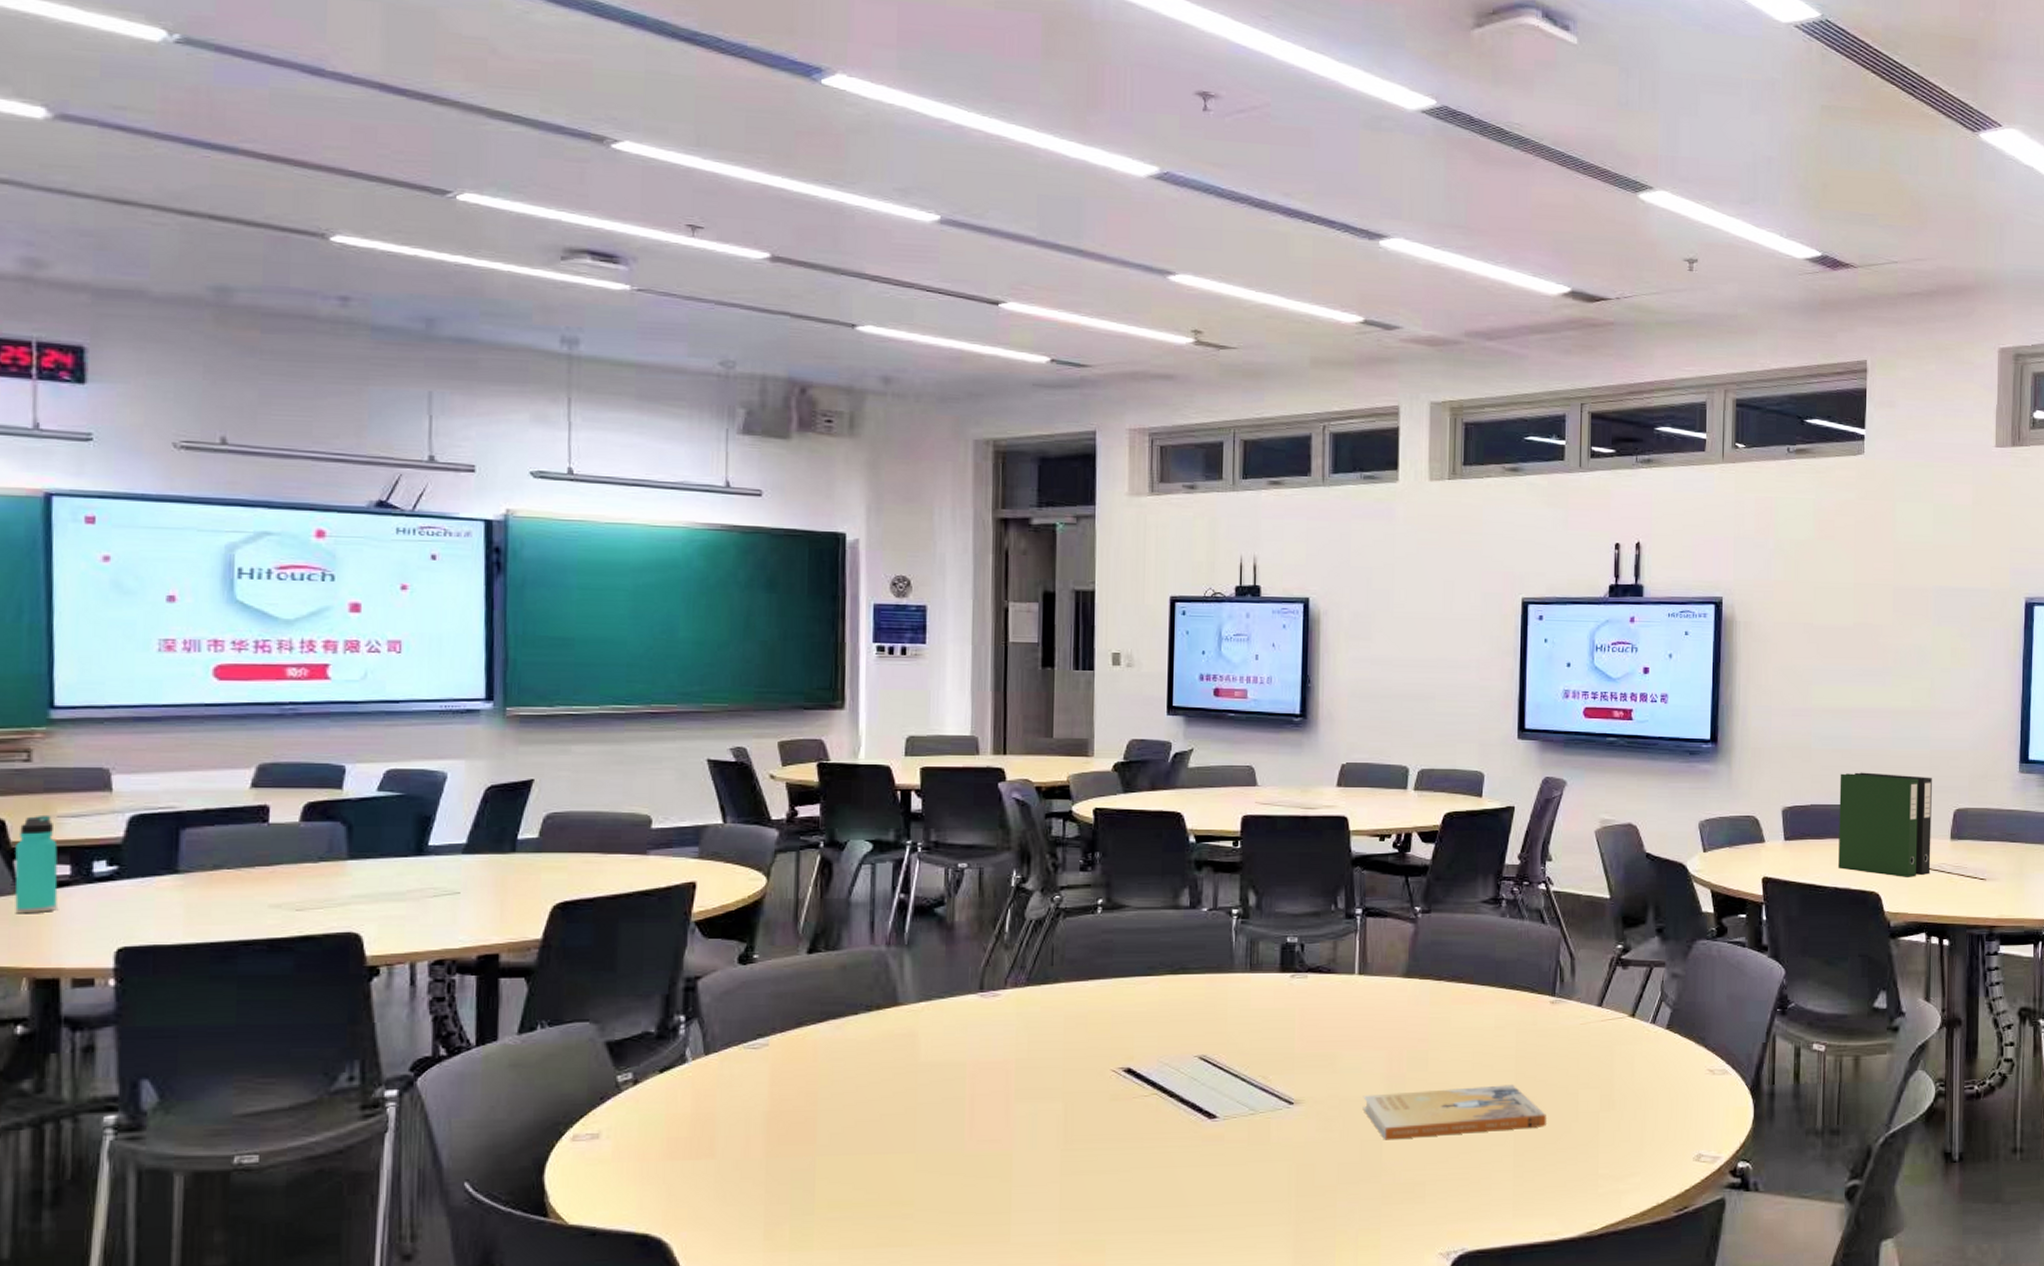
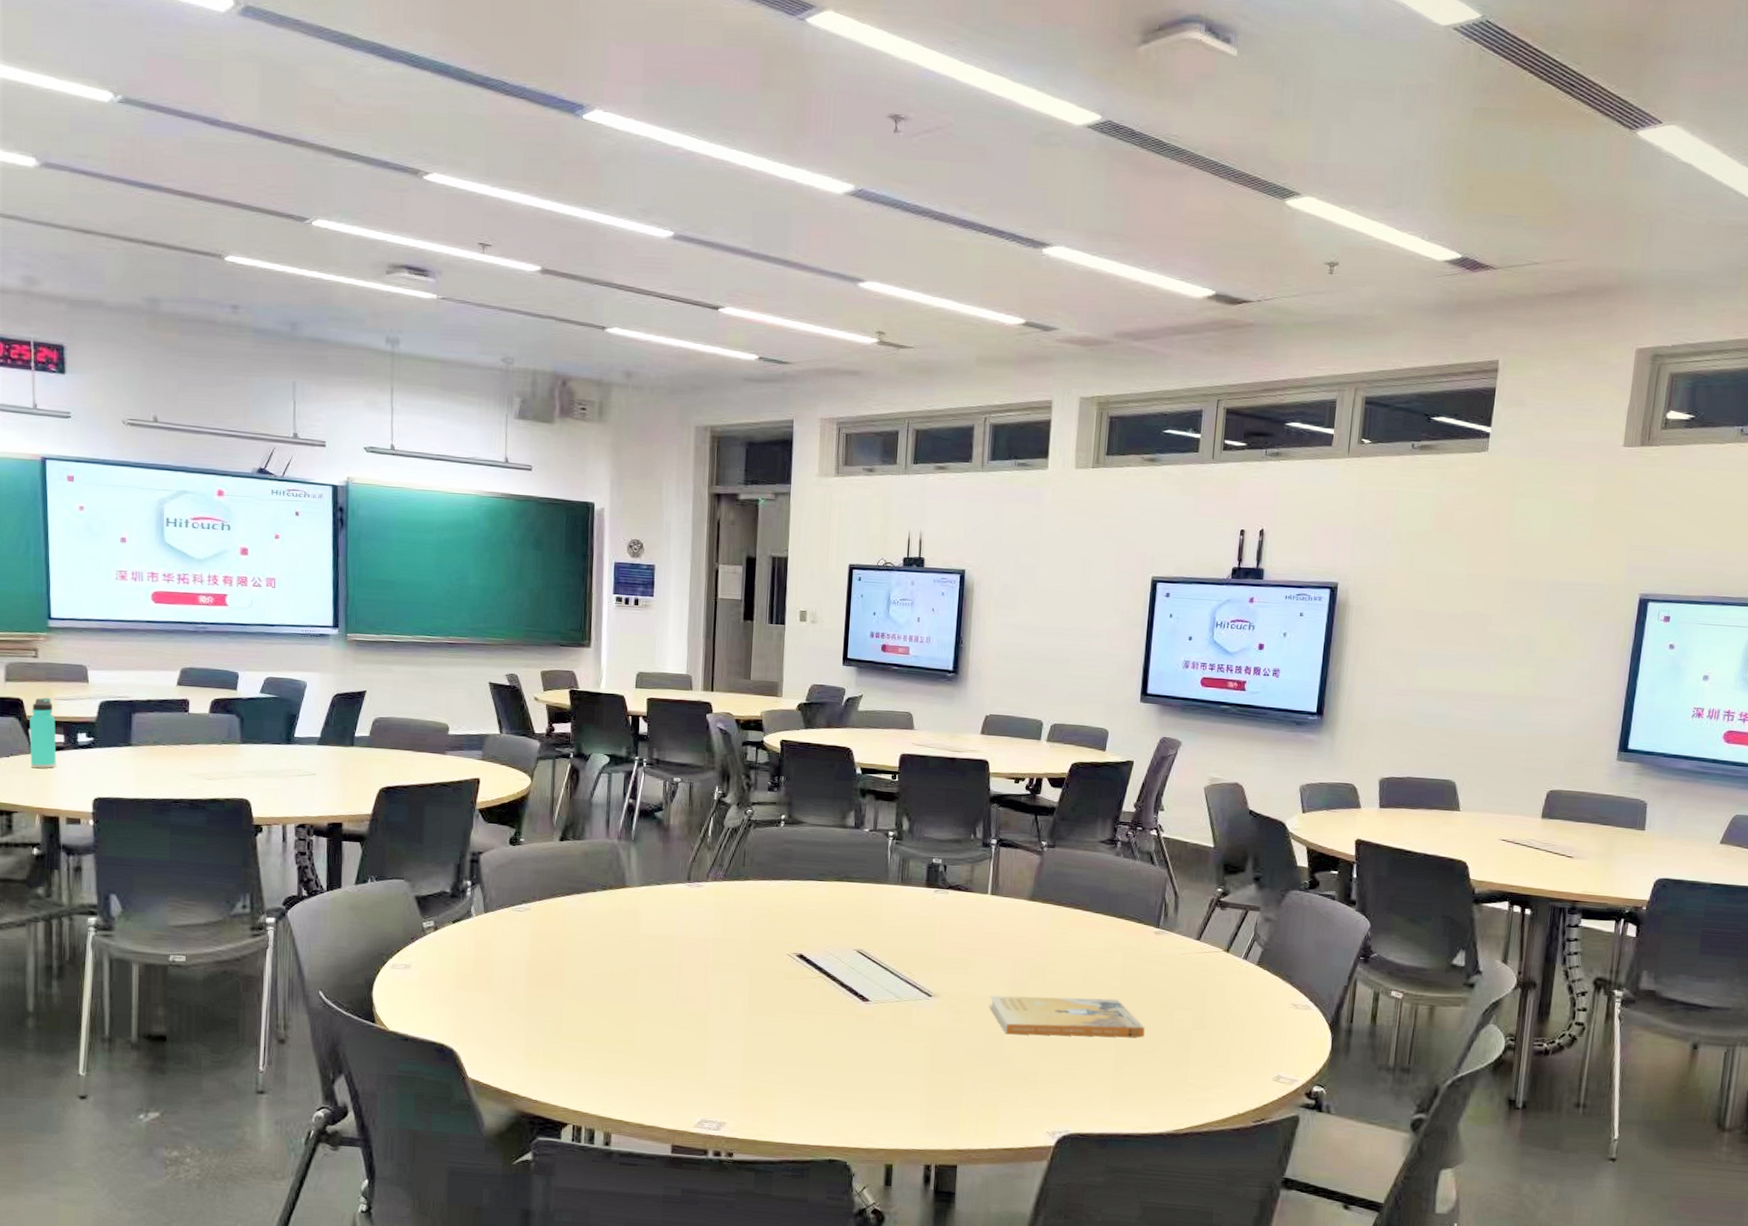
binder: present [1838,772,1932,877] -> none [1429,750,1528,850]

